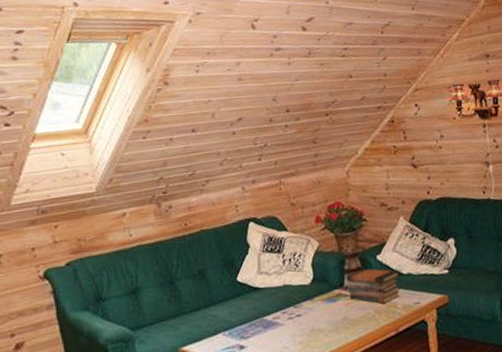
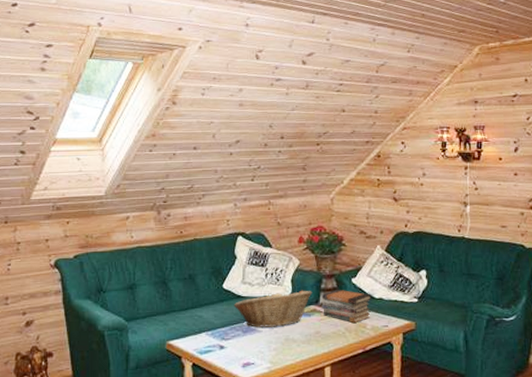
fruit basket: none [251,274,336,321] -> present [233,290,313,328]

